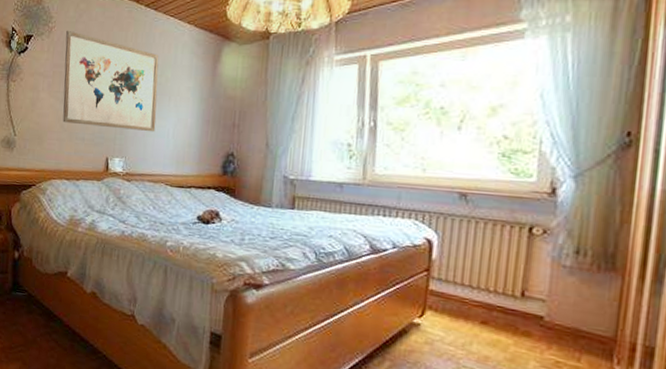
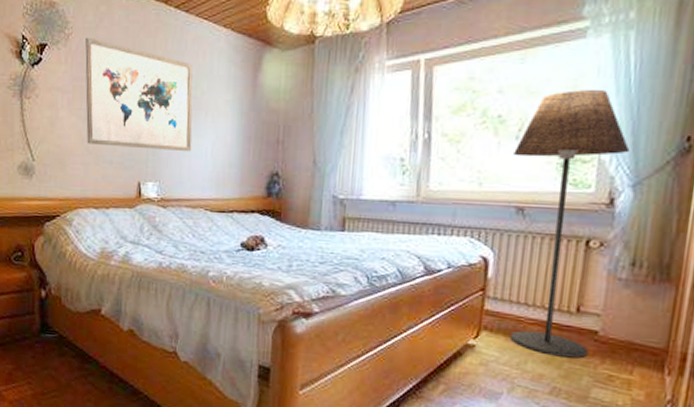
floor lamp: none [454,86,570,342] -> present [509,90,630,358]

